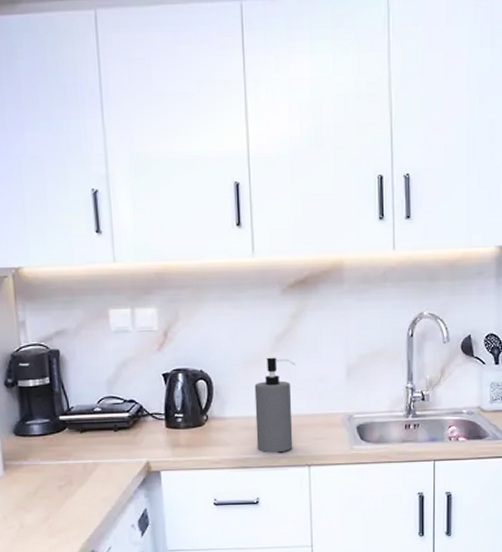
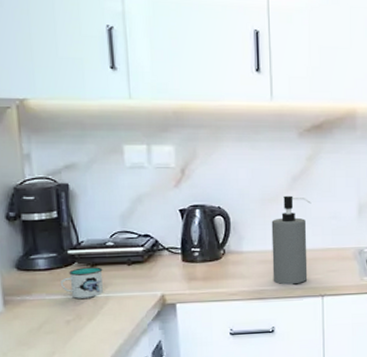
mug: none [52,433,92,464] -> present [60,267,103,299]

